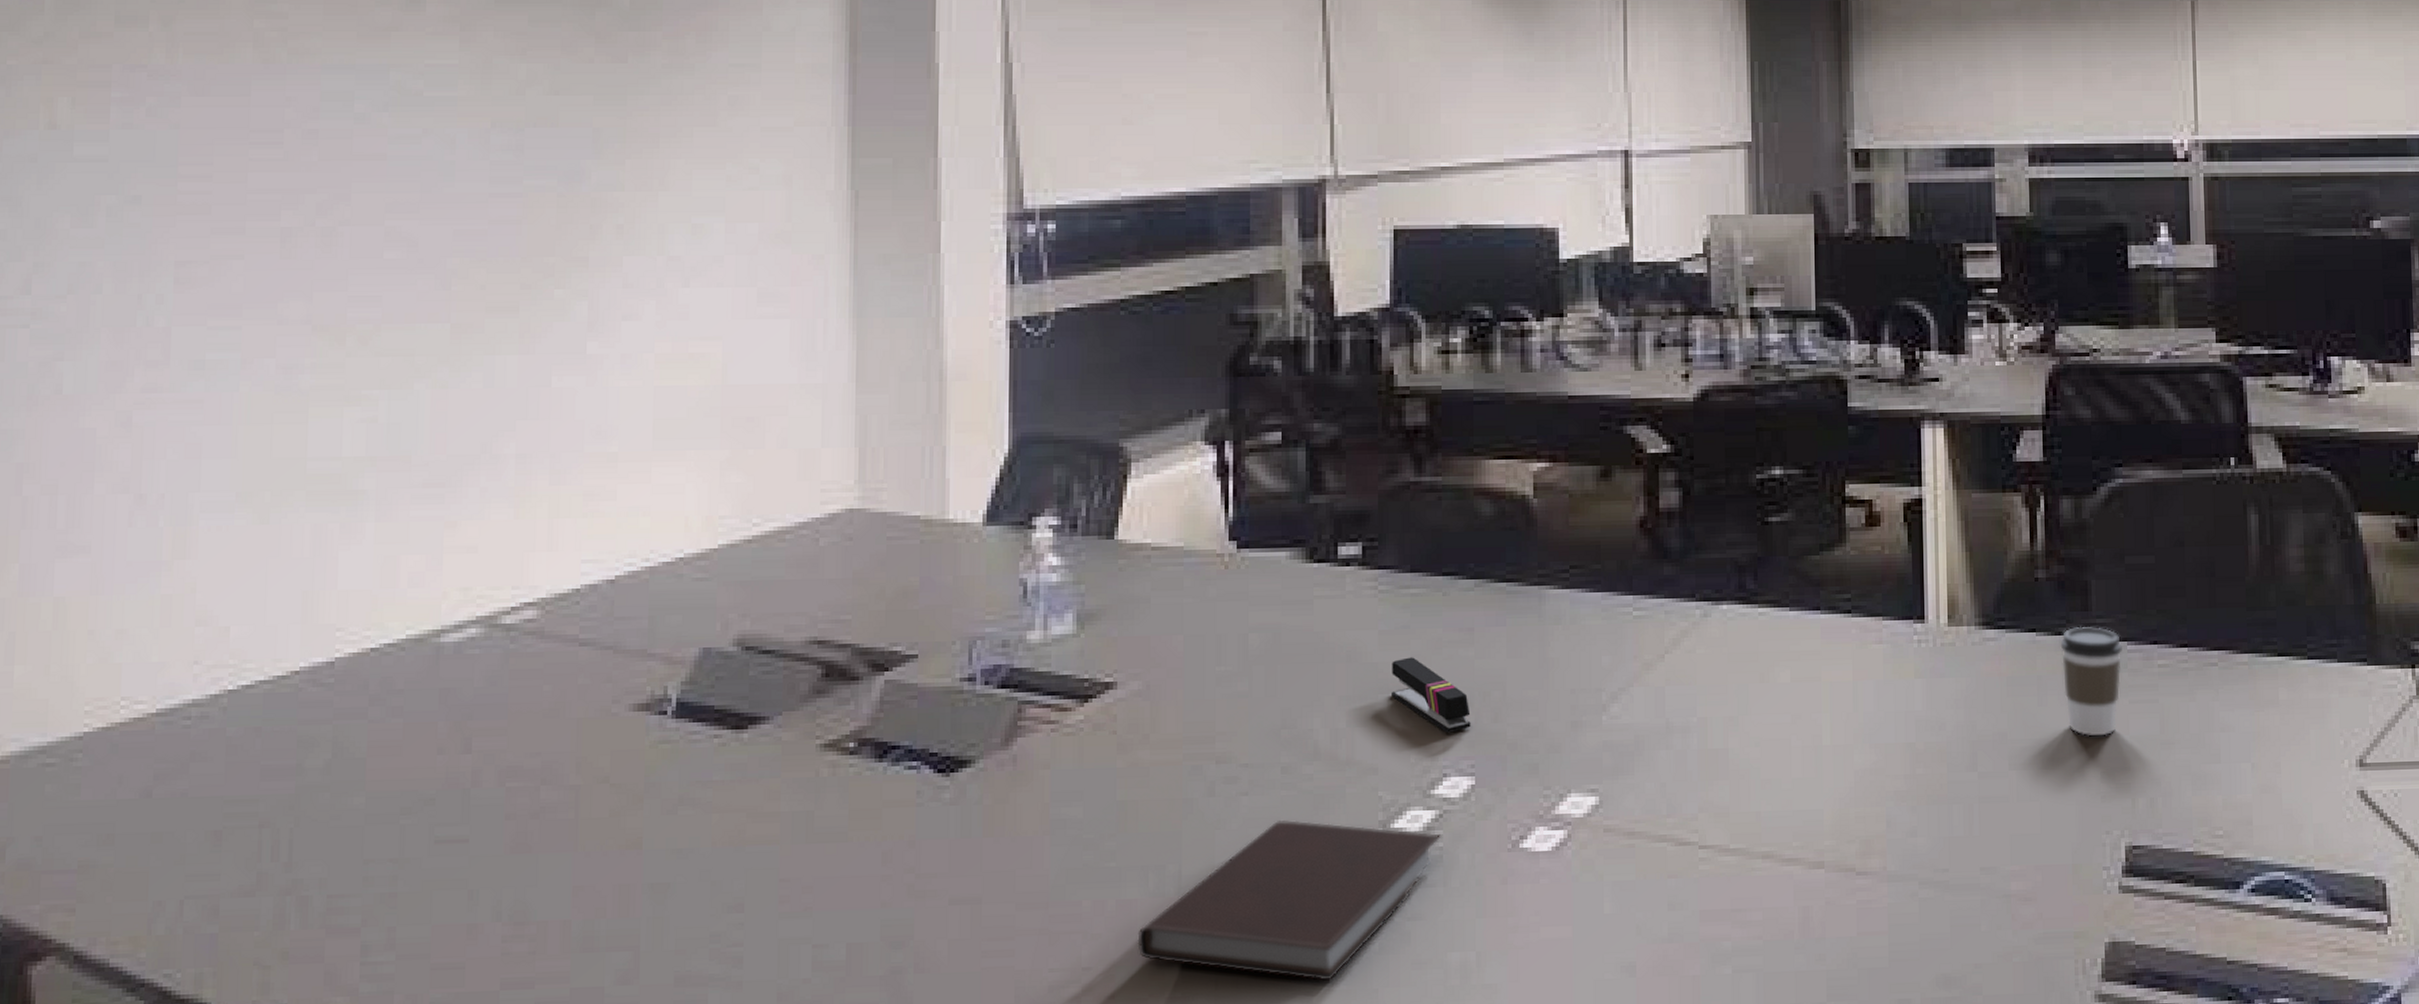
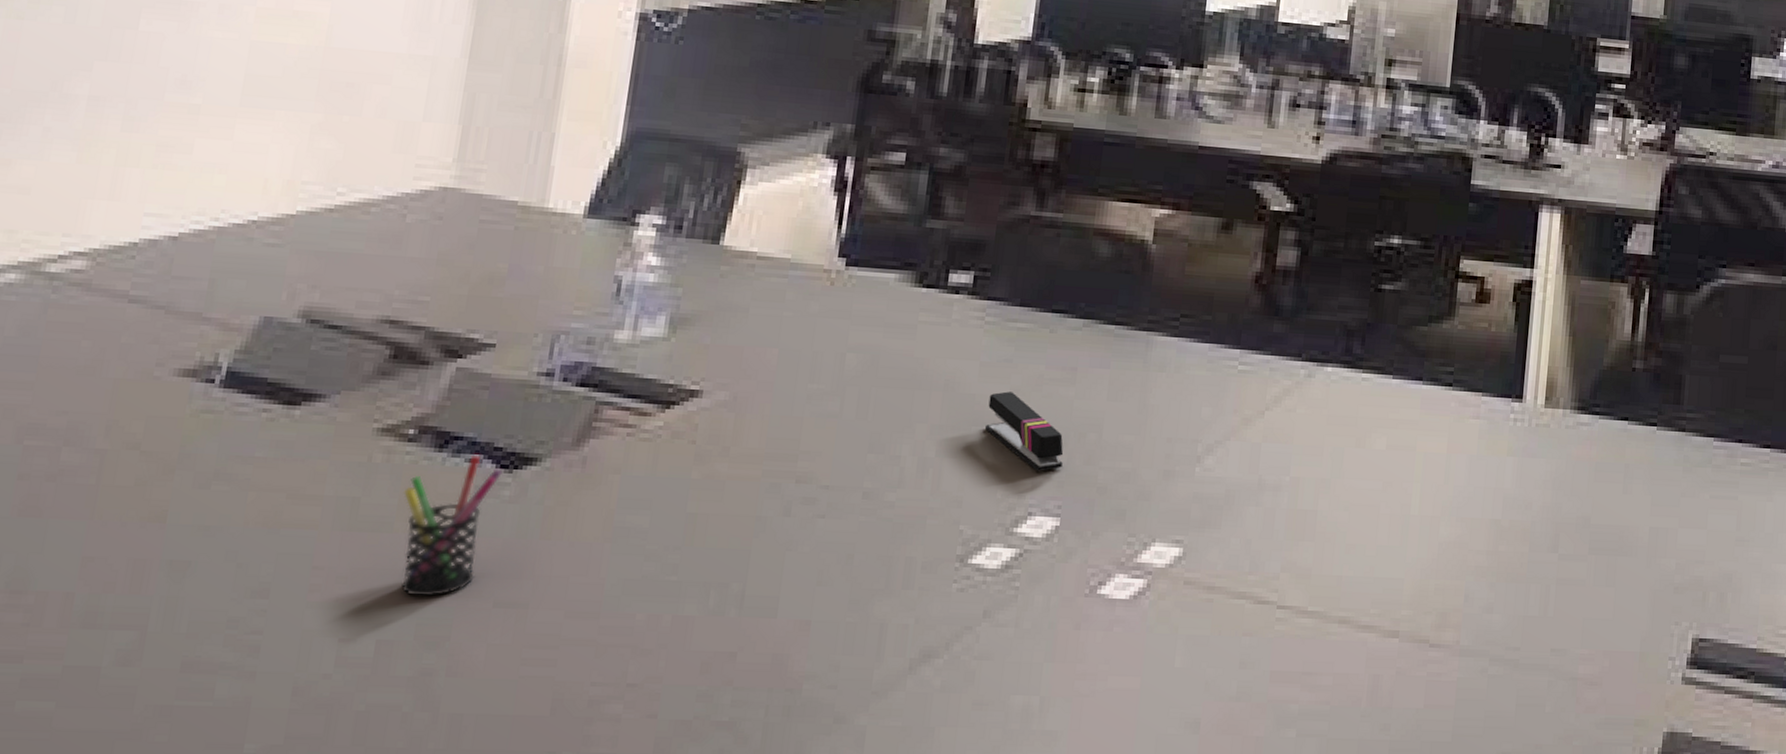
pen holder: none [851,763,940,900] -> present [401,456,503,597]
notebook: present [1137,820,1442,981] -> none [689,547,1019,716]
coffee cup: present [2060,626,2123,737] -> none [1650,419,1710,528]

